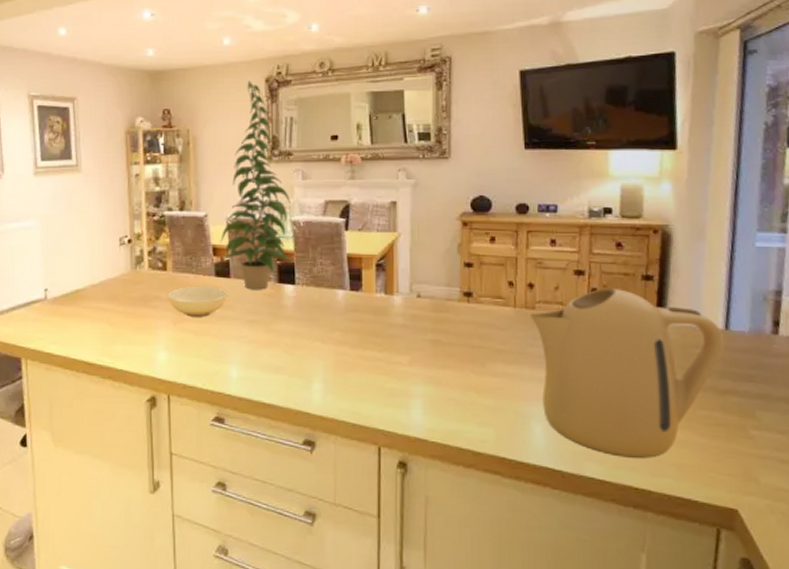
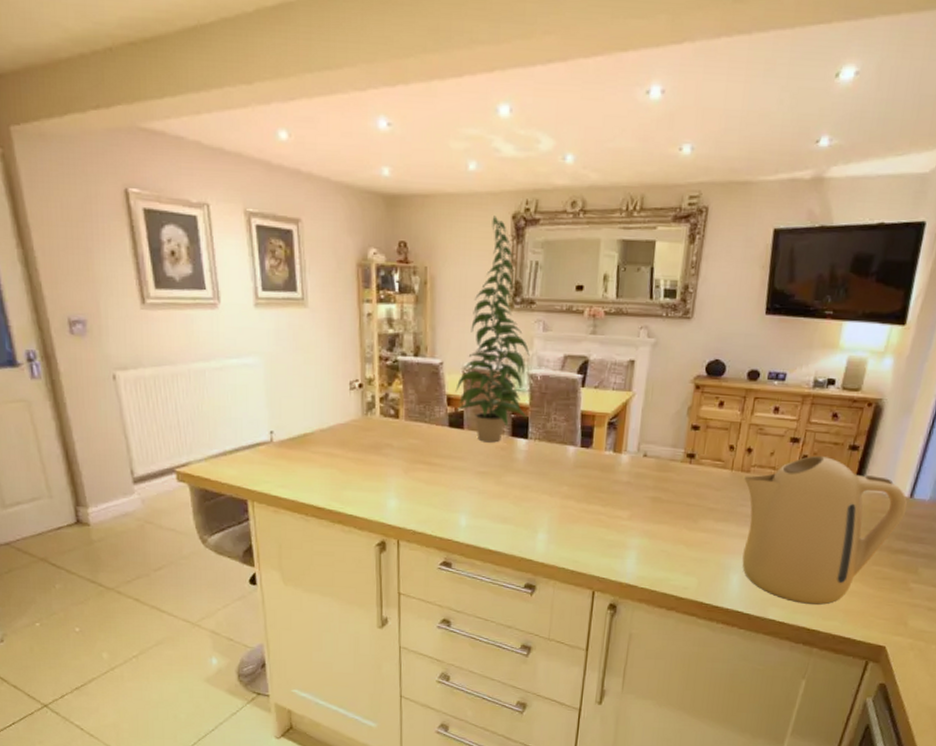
bowl: present [168,285,227,317] -> none [399,435,460,467]

